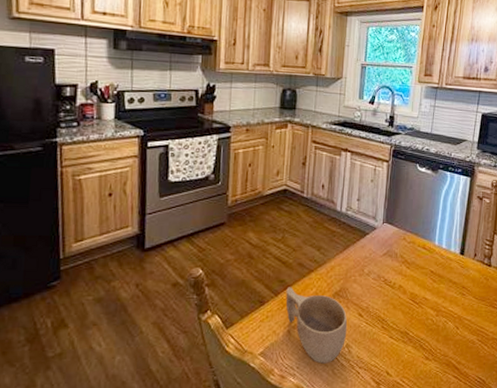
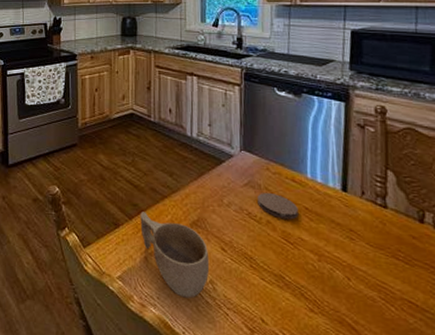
coaster: none [393,261,425,283] -> present [257,193,299,220]

